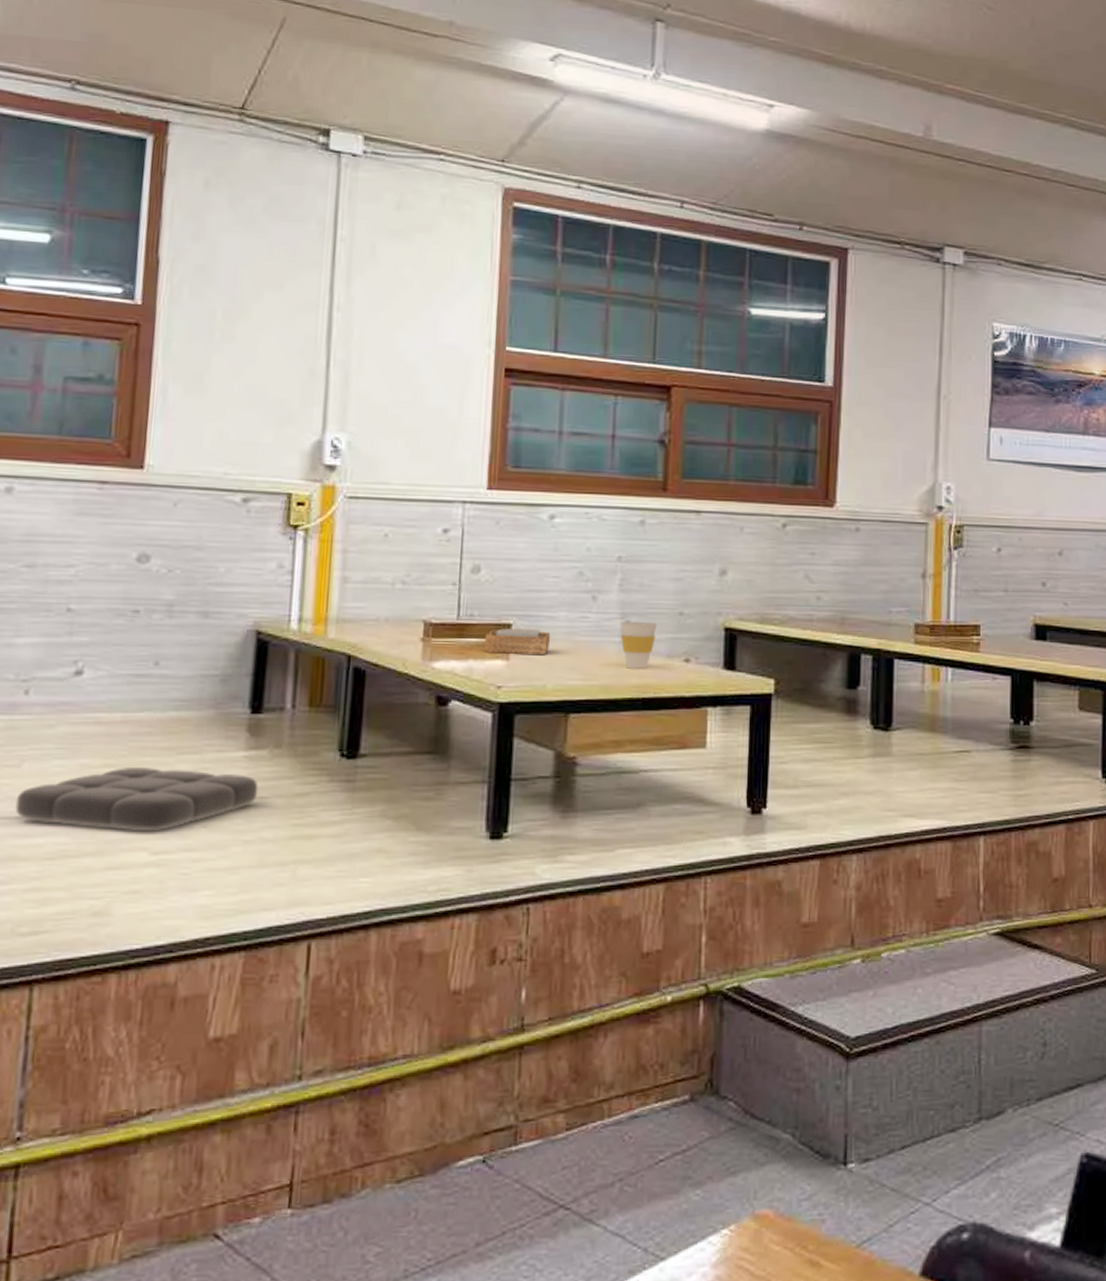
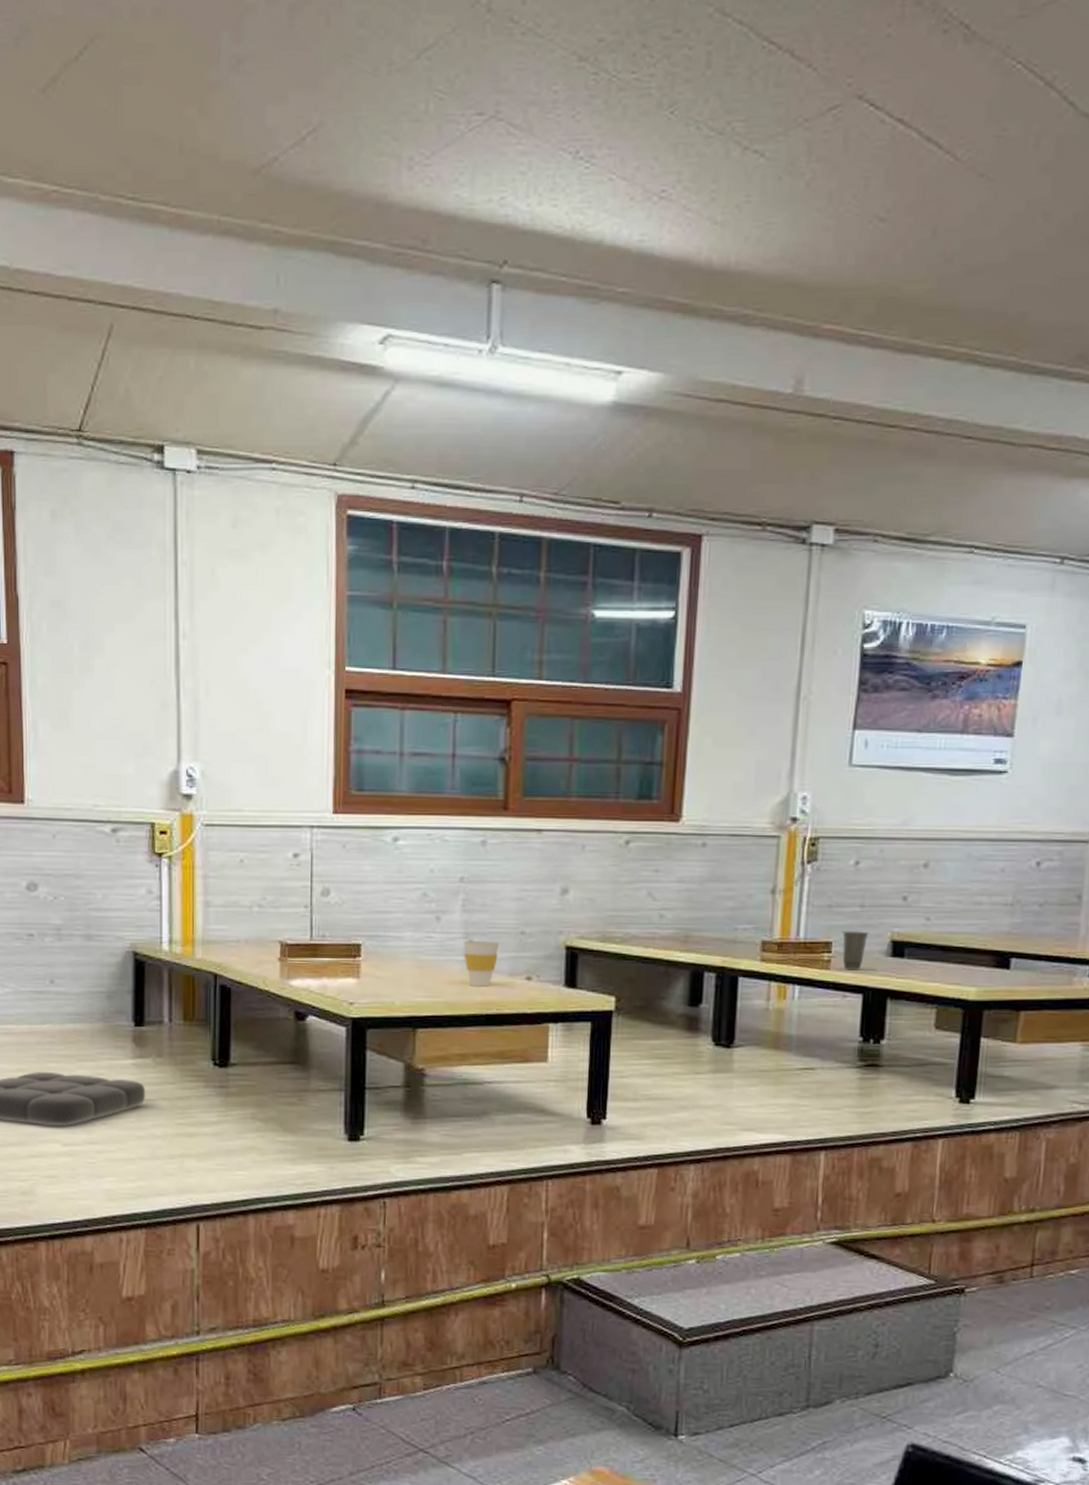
napkin holder: present [484,628,551,656] -> none [337,948,398,974]
cup: none [988,615,1015,653] -> present [841,931,870,970]

